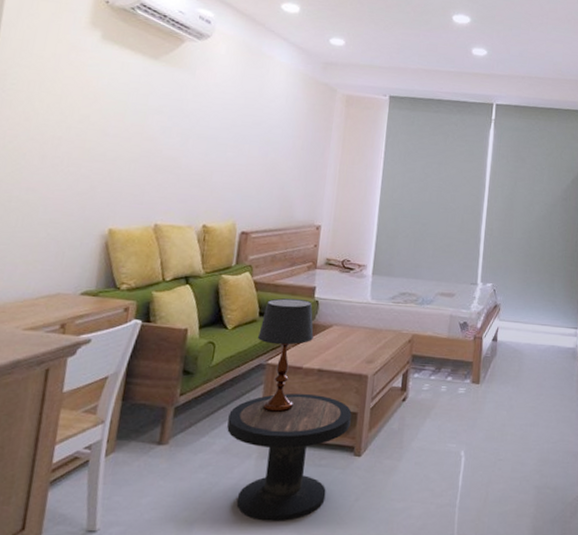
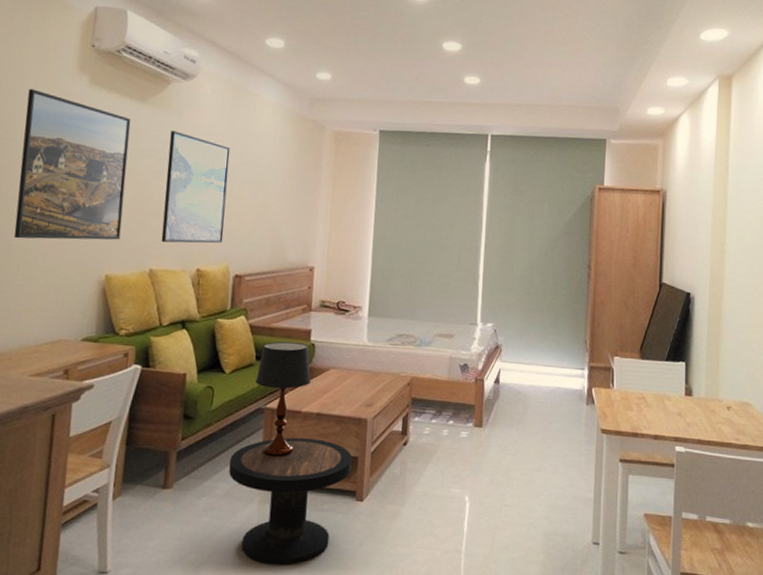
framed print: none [14,41,143,195] -> present [13,88,131,240]
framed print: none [168,88,242,200] -> present [161,131,231,244]

